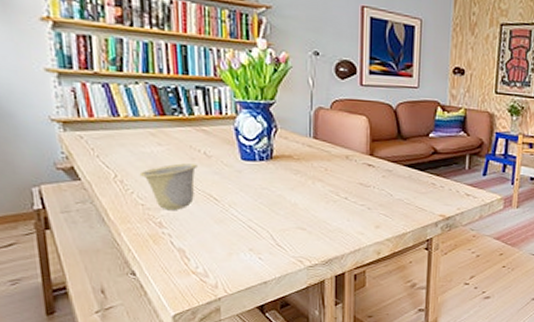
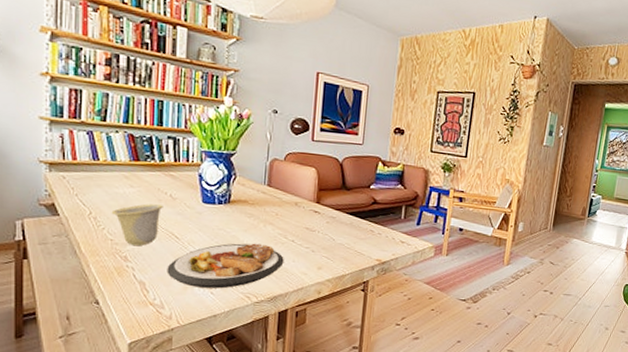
plate: none [207,202,337,253] -> present [167,243,284,289]

